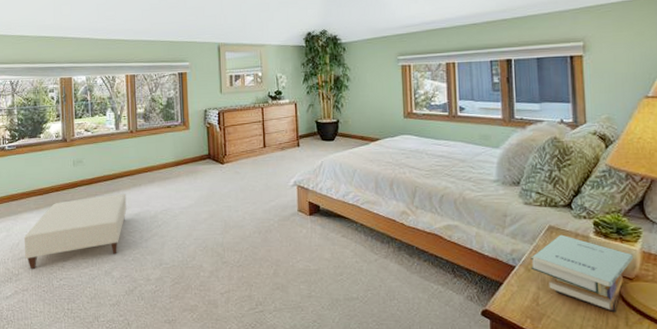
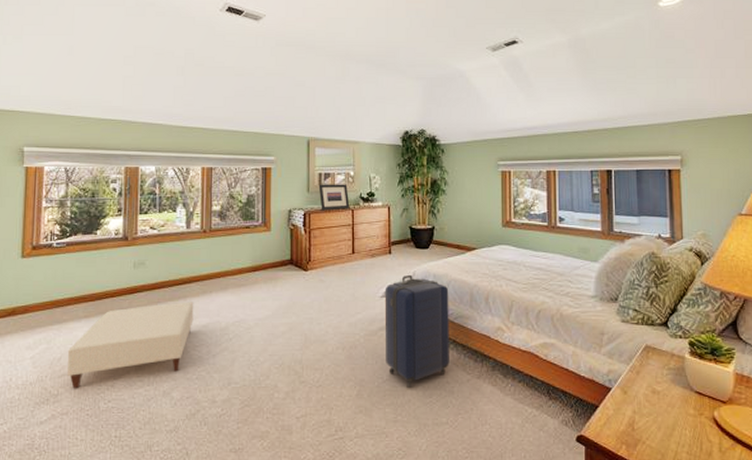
picture frame: none [230,84,260,109] -> present [318,184,350,211]
suitcase: none [295,165,358,268] -> present [384,274,449,389]
books: present [531,234,634,313] -> none [627,354,728,438]

